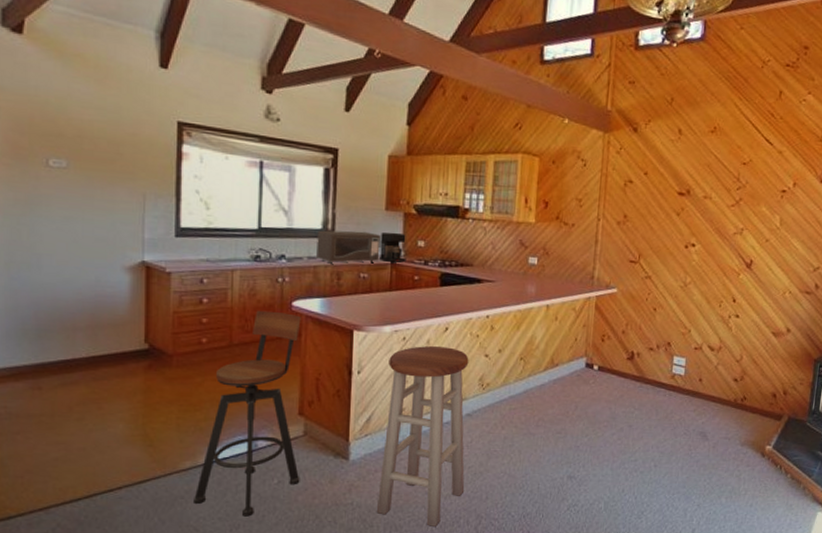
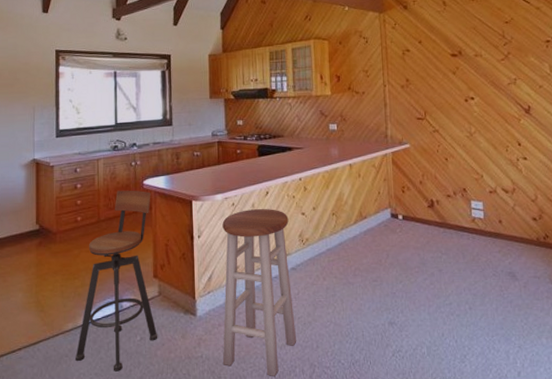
microwave: present [316,230,381,264] -> none [159,117,208,147]
coffee maker: present [380,232,406,263] -> none [208,115,229,140]

